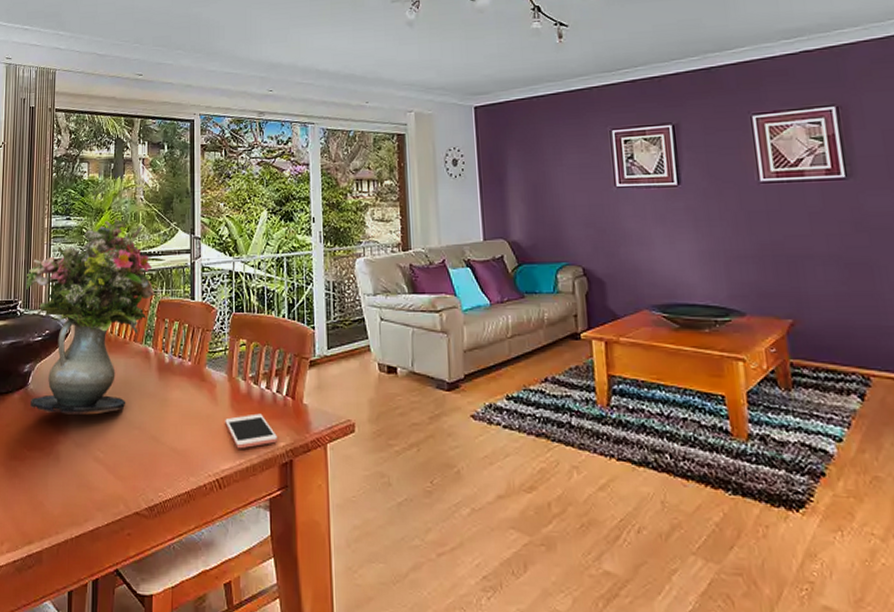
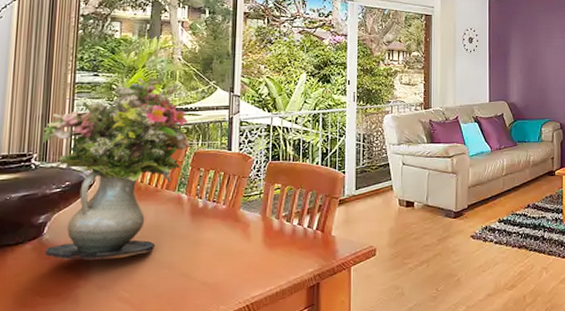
cell phone: present [225,413,278,449] -> none [257,246,307,278]

